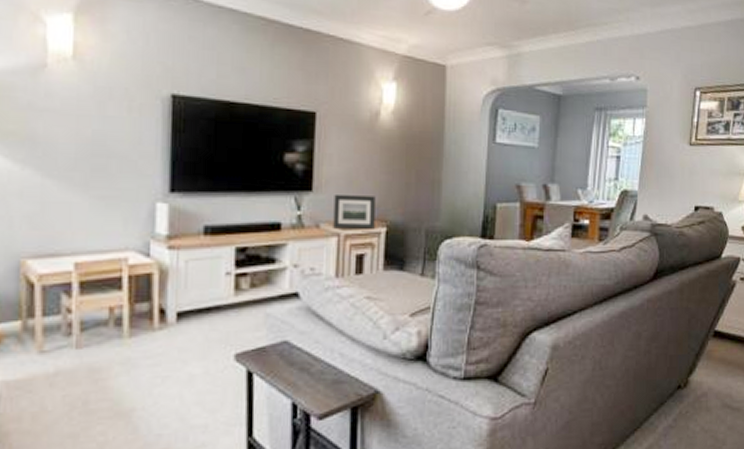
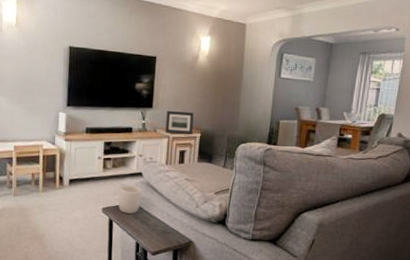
mug: none [262,314,300,359] -> present [118,185,142,214]

